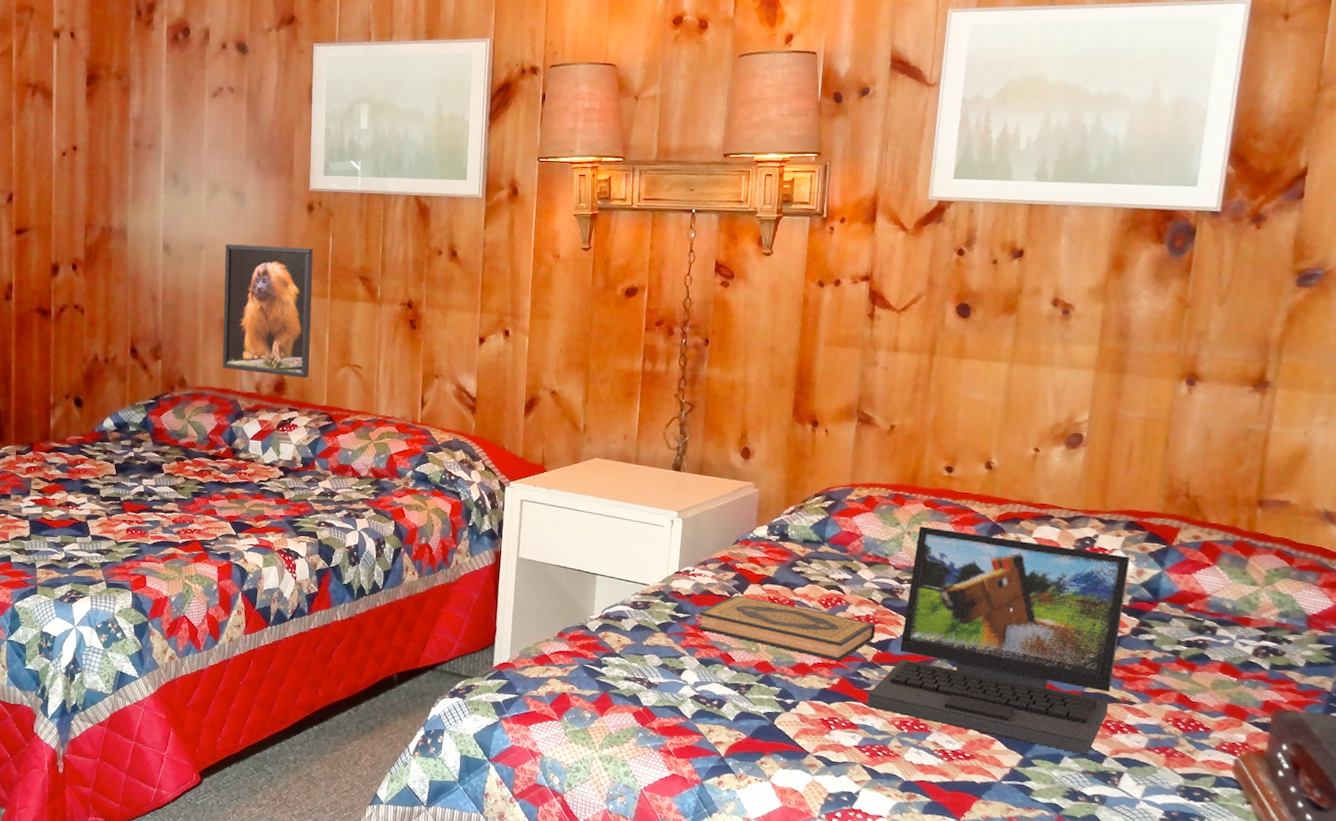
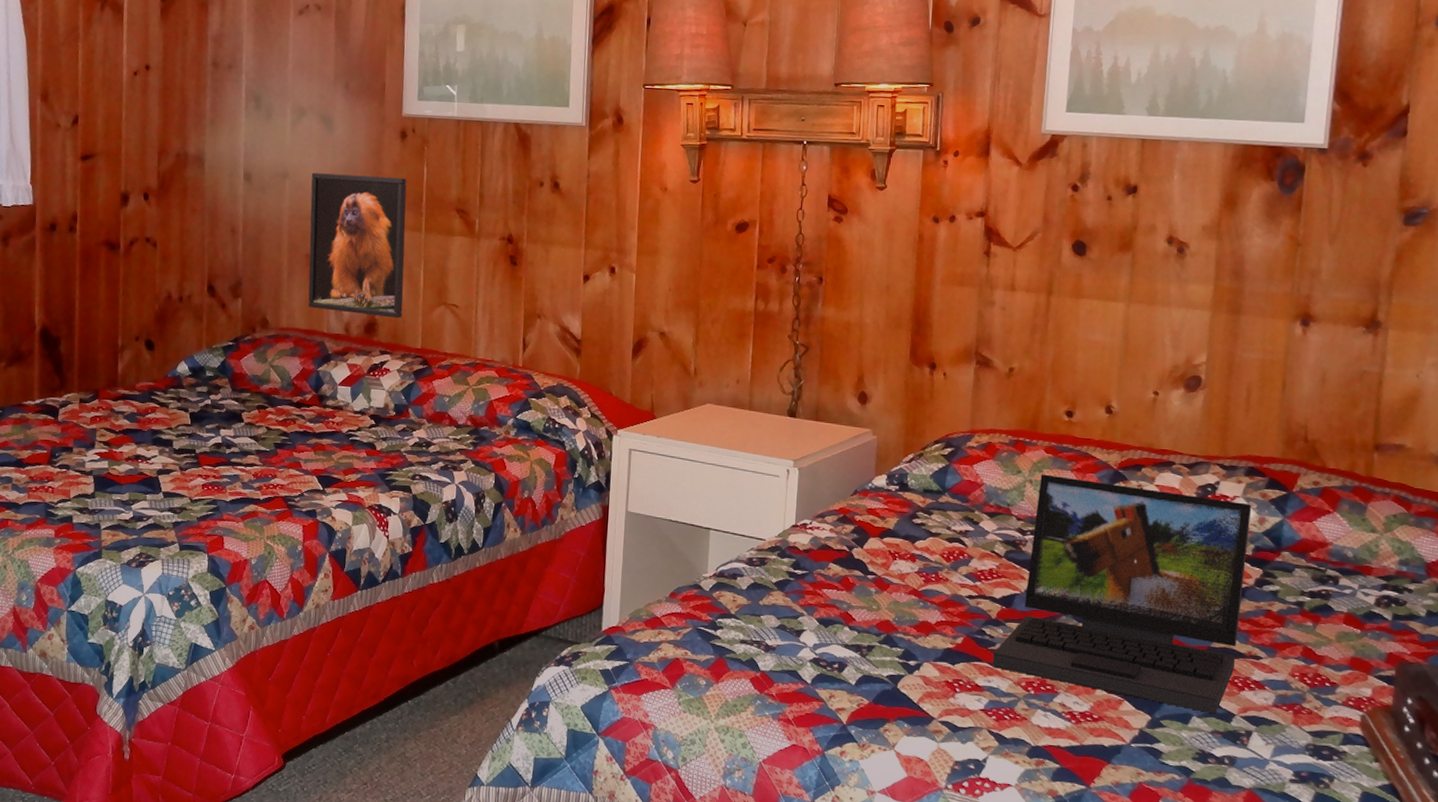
hardback book: present [697,595,876,661] -> none [816,549,1000,619]

